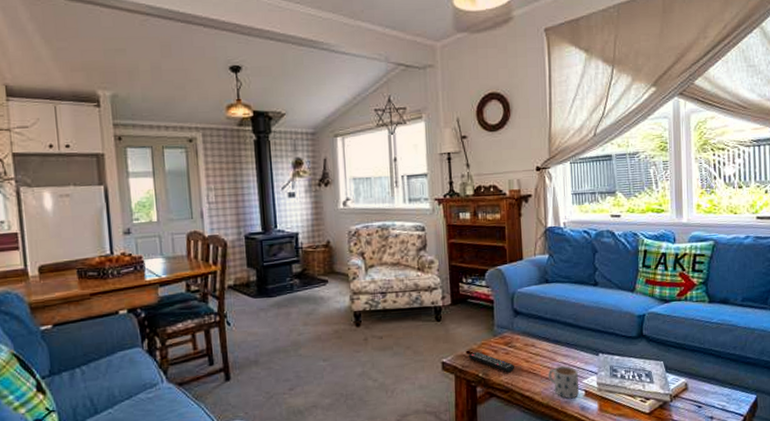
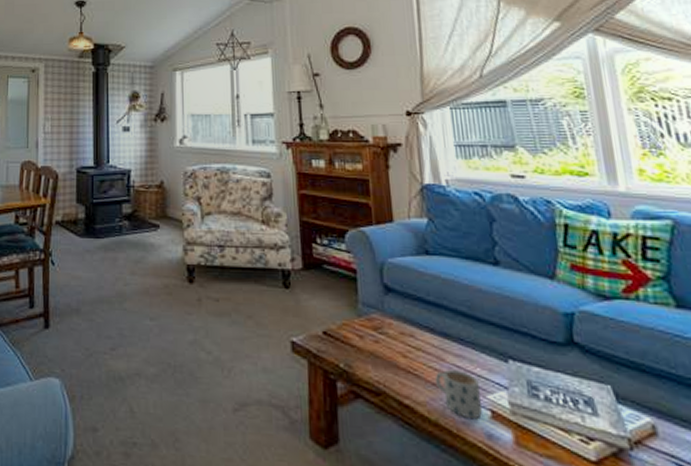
remote control: present [468,351,514,373] -> none [324,333,387,368]

